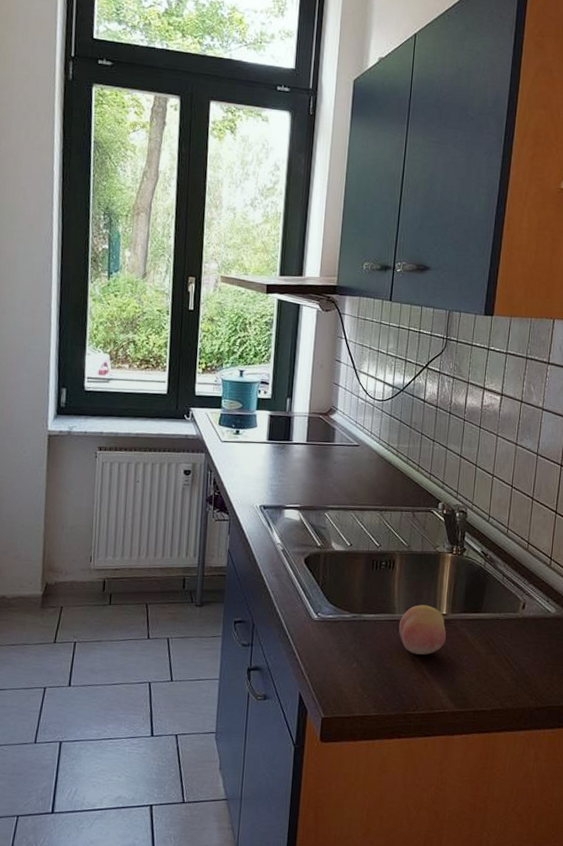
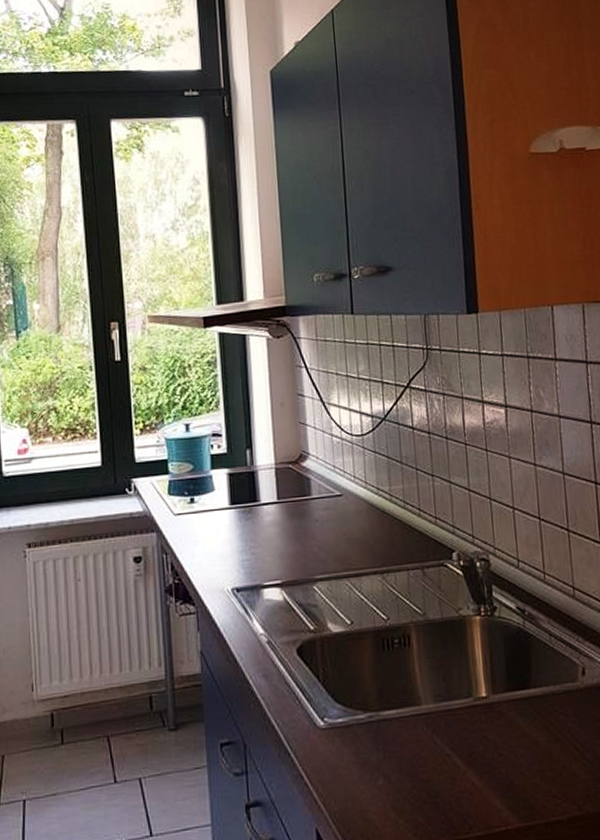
fruit: present [398,605,446,655] -> none [428,688,492,756]

